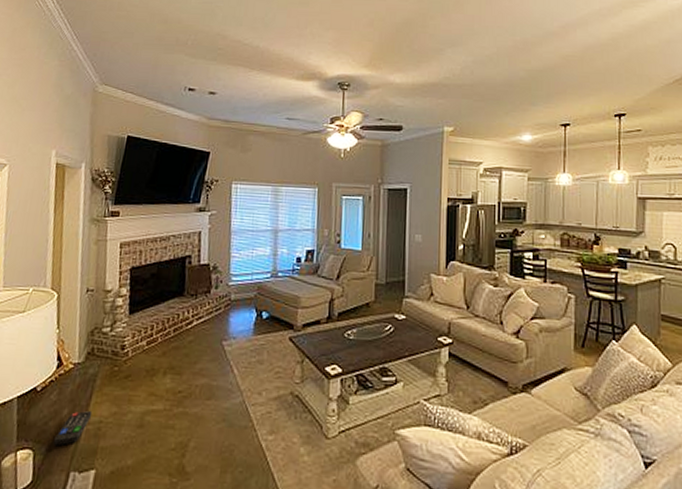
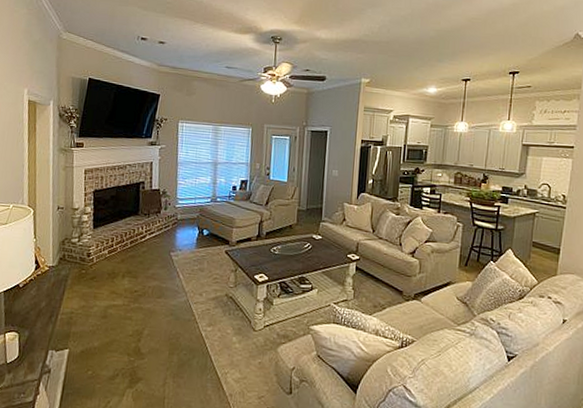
remote control: present [53,410,93,446] -> none [34,303,65,331]

